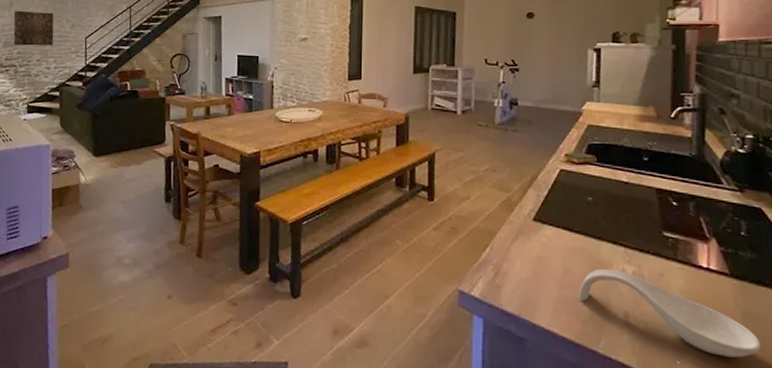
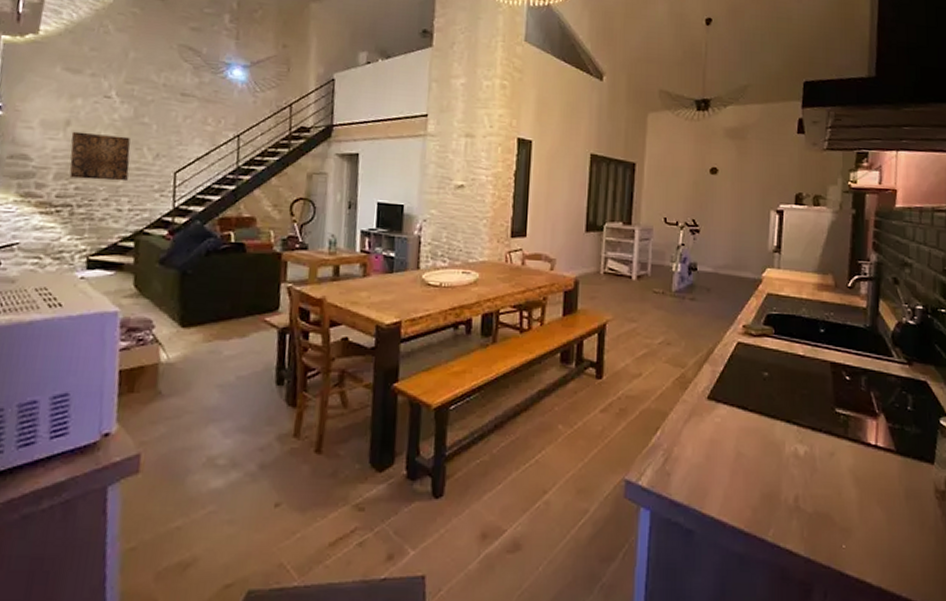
spoon rest: present [578,268,761,358] -> none [750,449,920,537]

